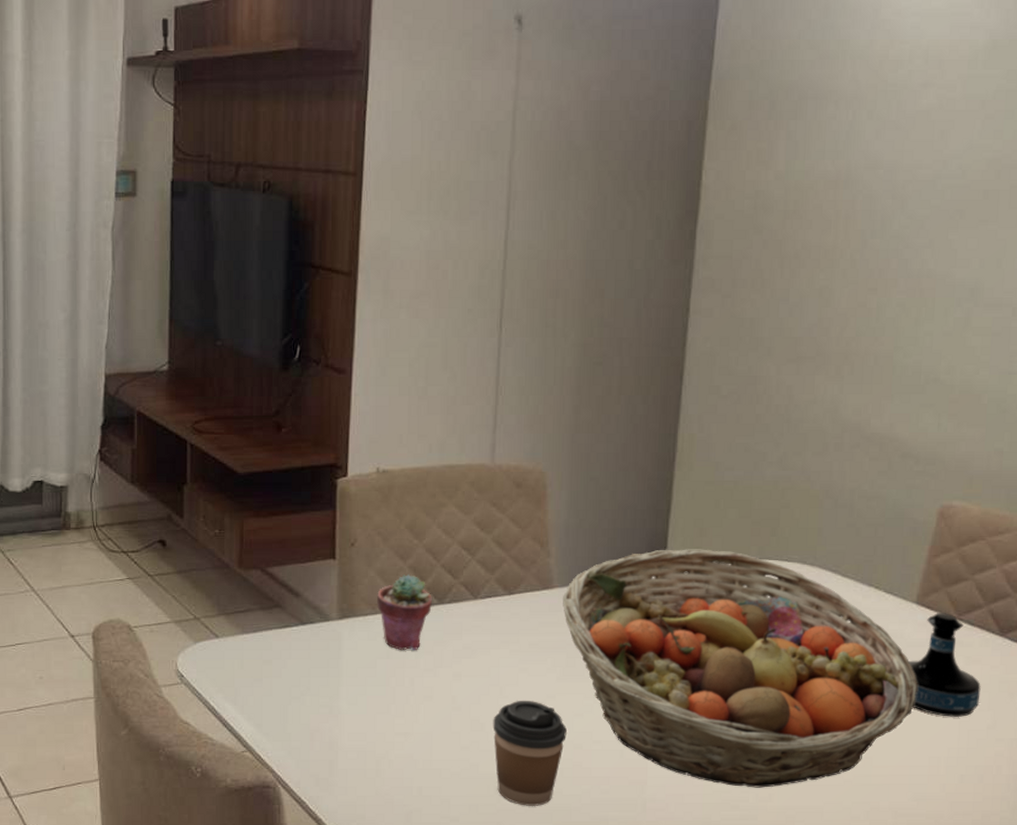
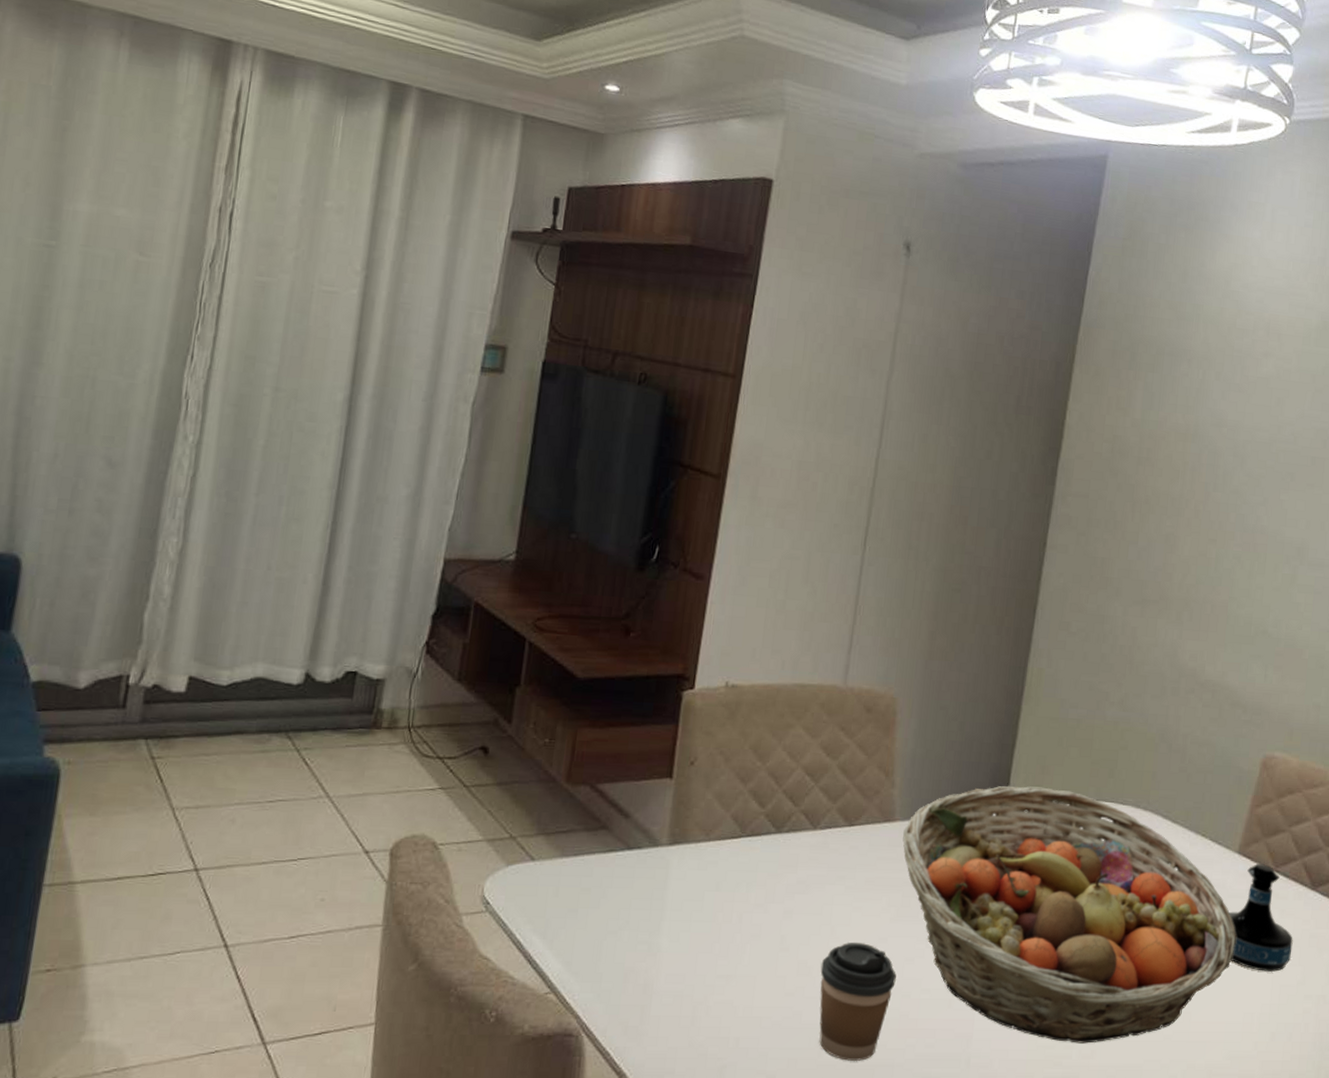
potted succulent: present [377,575,433,651] -> none [711,799,771,884]

